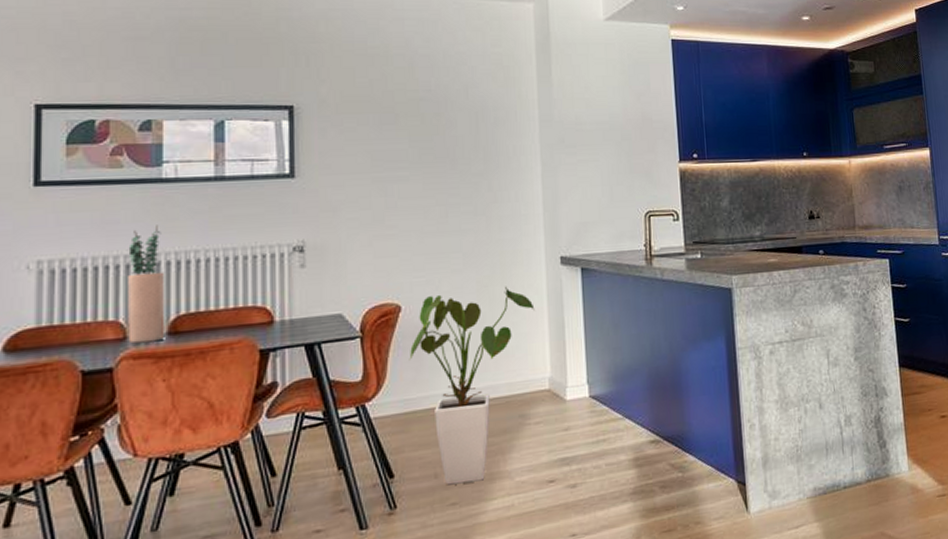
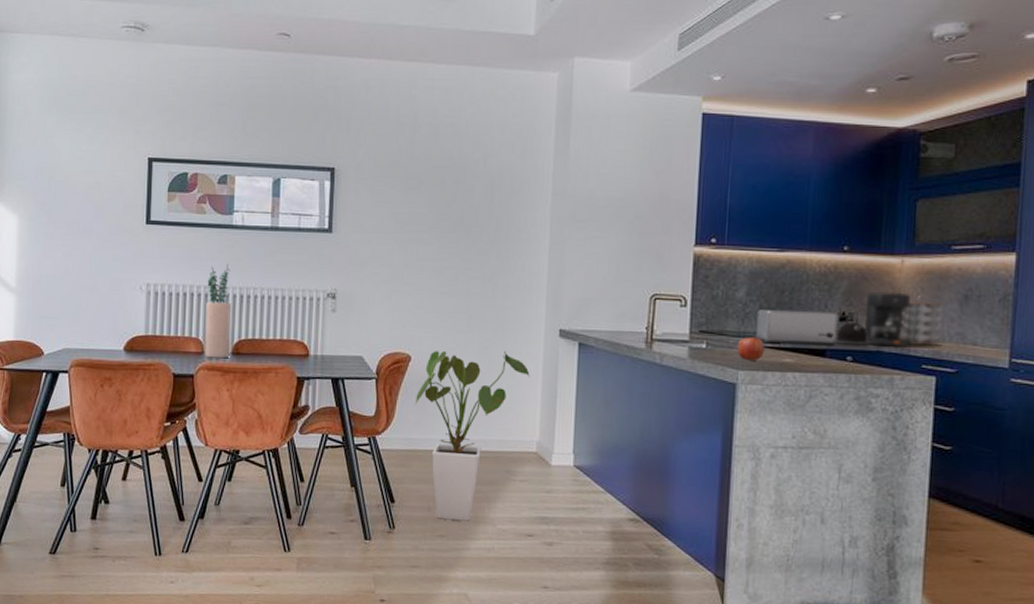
fruit: none [728,239,752,265] -> present [737,334,765,361]
toaster: none [741,211,809,247] -> present [756,308,838,347]
kettle: none [807,209,834,241] -> present [835,311,868,347]
coffee maker: none [827,188,867,238] -> present [864,291,912,347]
spice rack: none [855,189,888,234] -> present [900,294,944,347]

